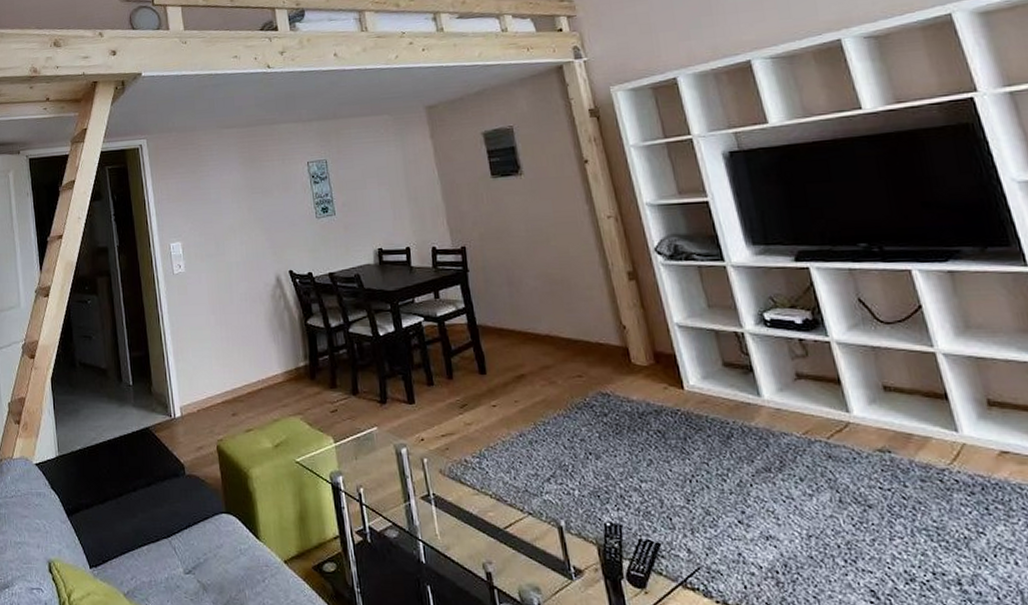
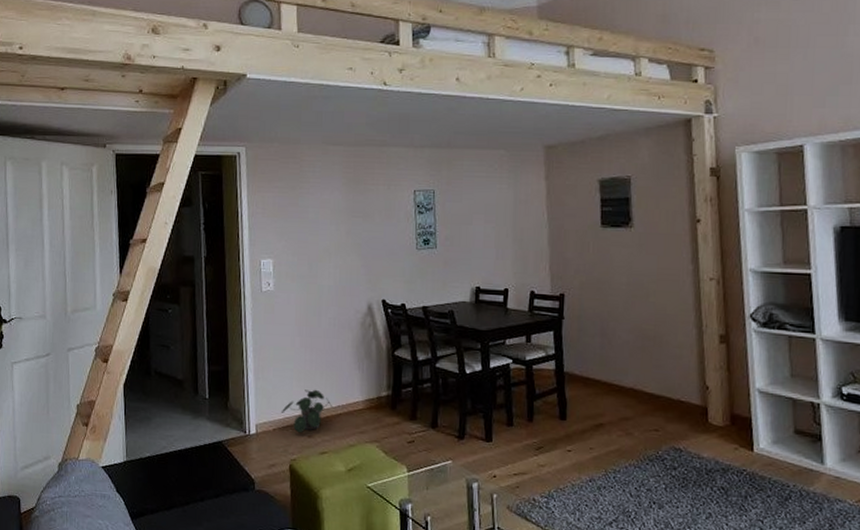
potted plant: none [203,366,254,412] -> present [280,389,333,433]

